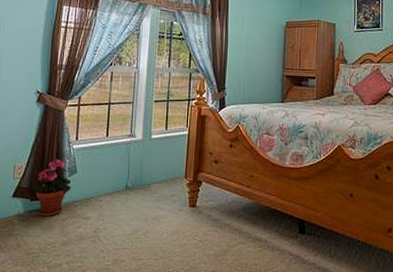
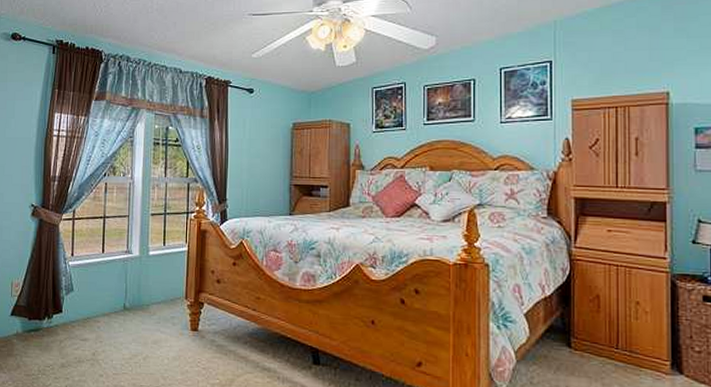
potted plant: present [31,159,72,217] -> none [29,276,68,337]

